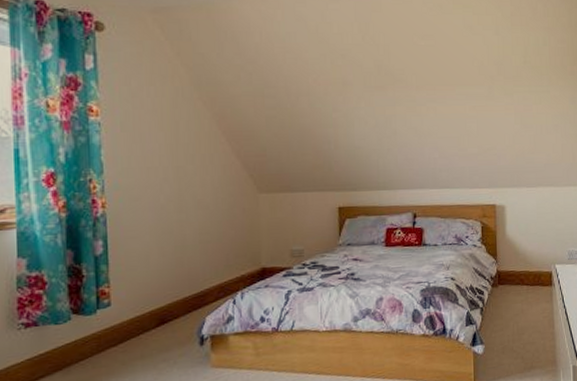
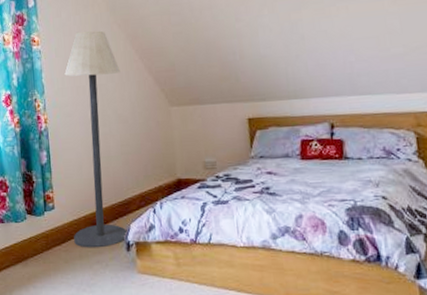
floor lamp: none [132,105,203,347] -> present [64,30,127,248]

